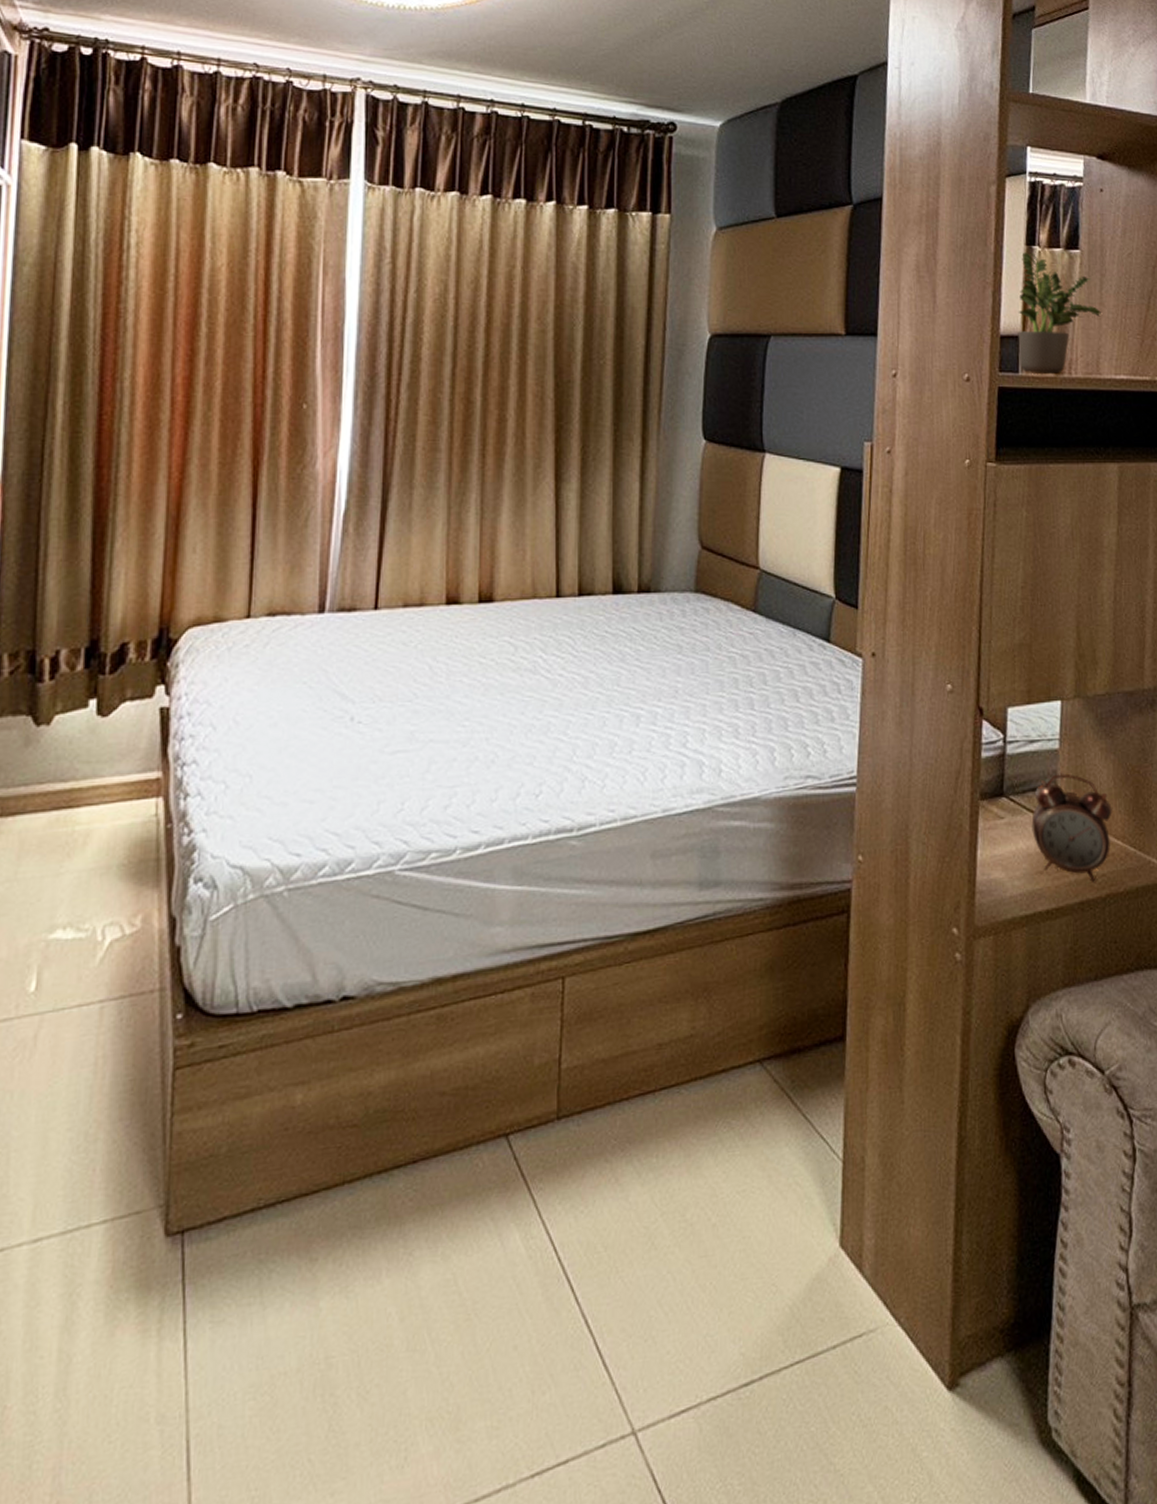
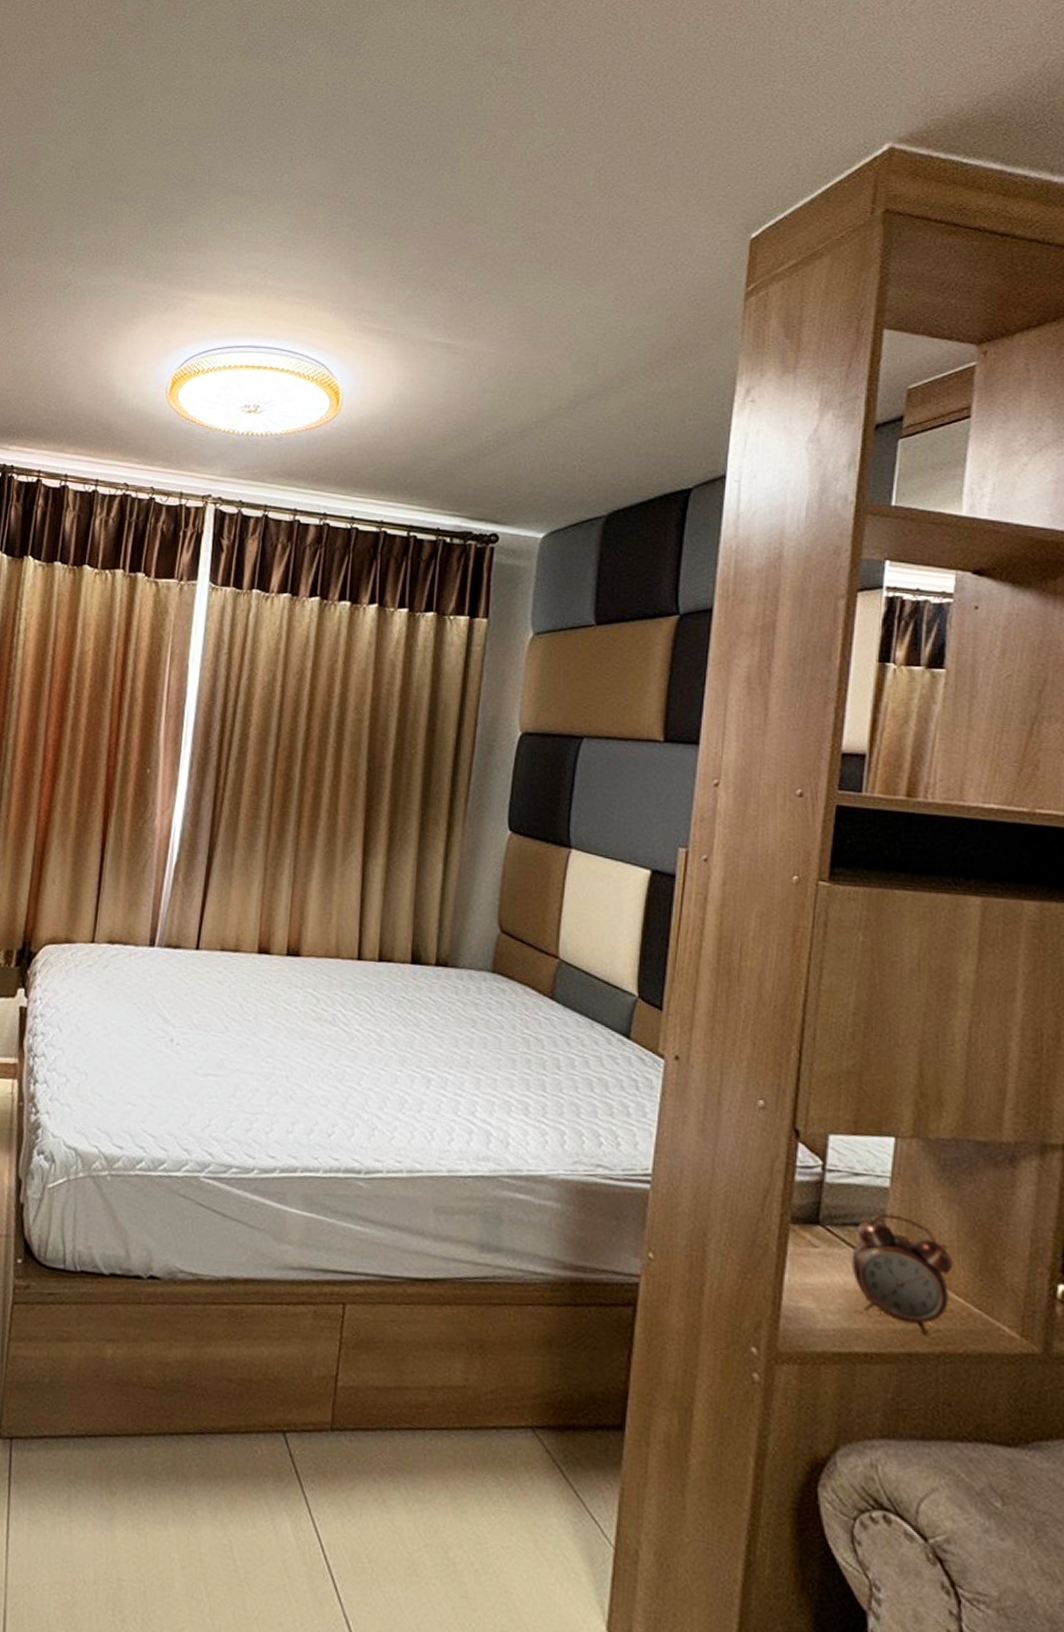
potted plant: present [1018,252,1101,375] -> none [863,669,969,798]

